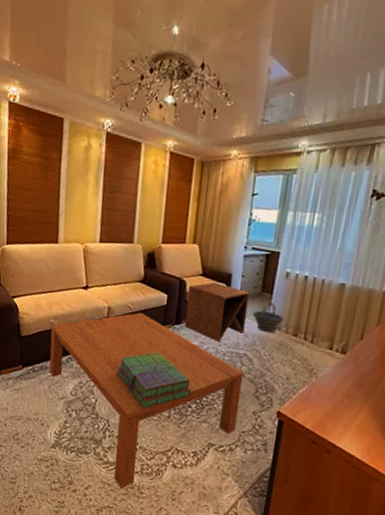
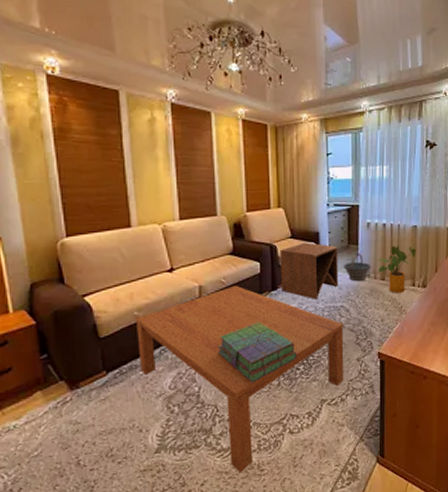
house plant: none [291,301,341,354] -> present [377,245,417,293]

